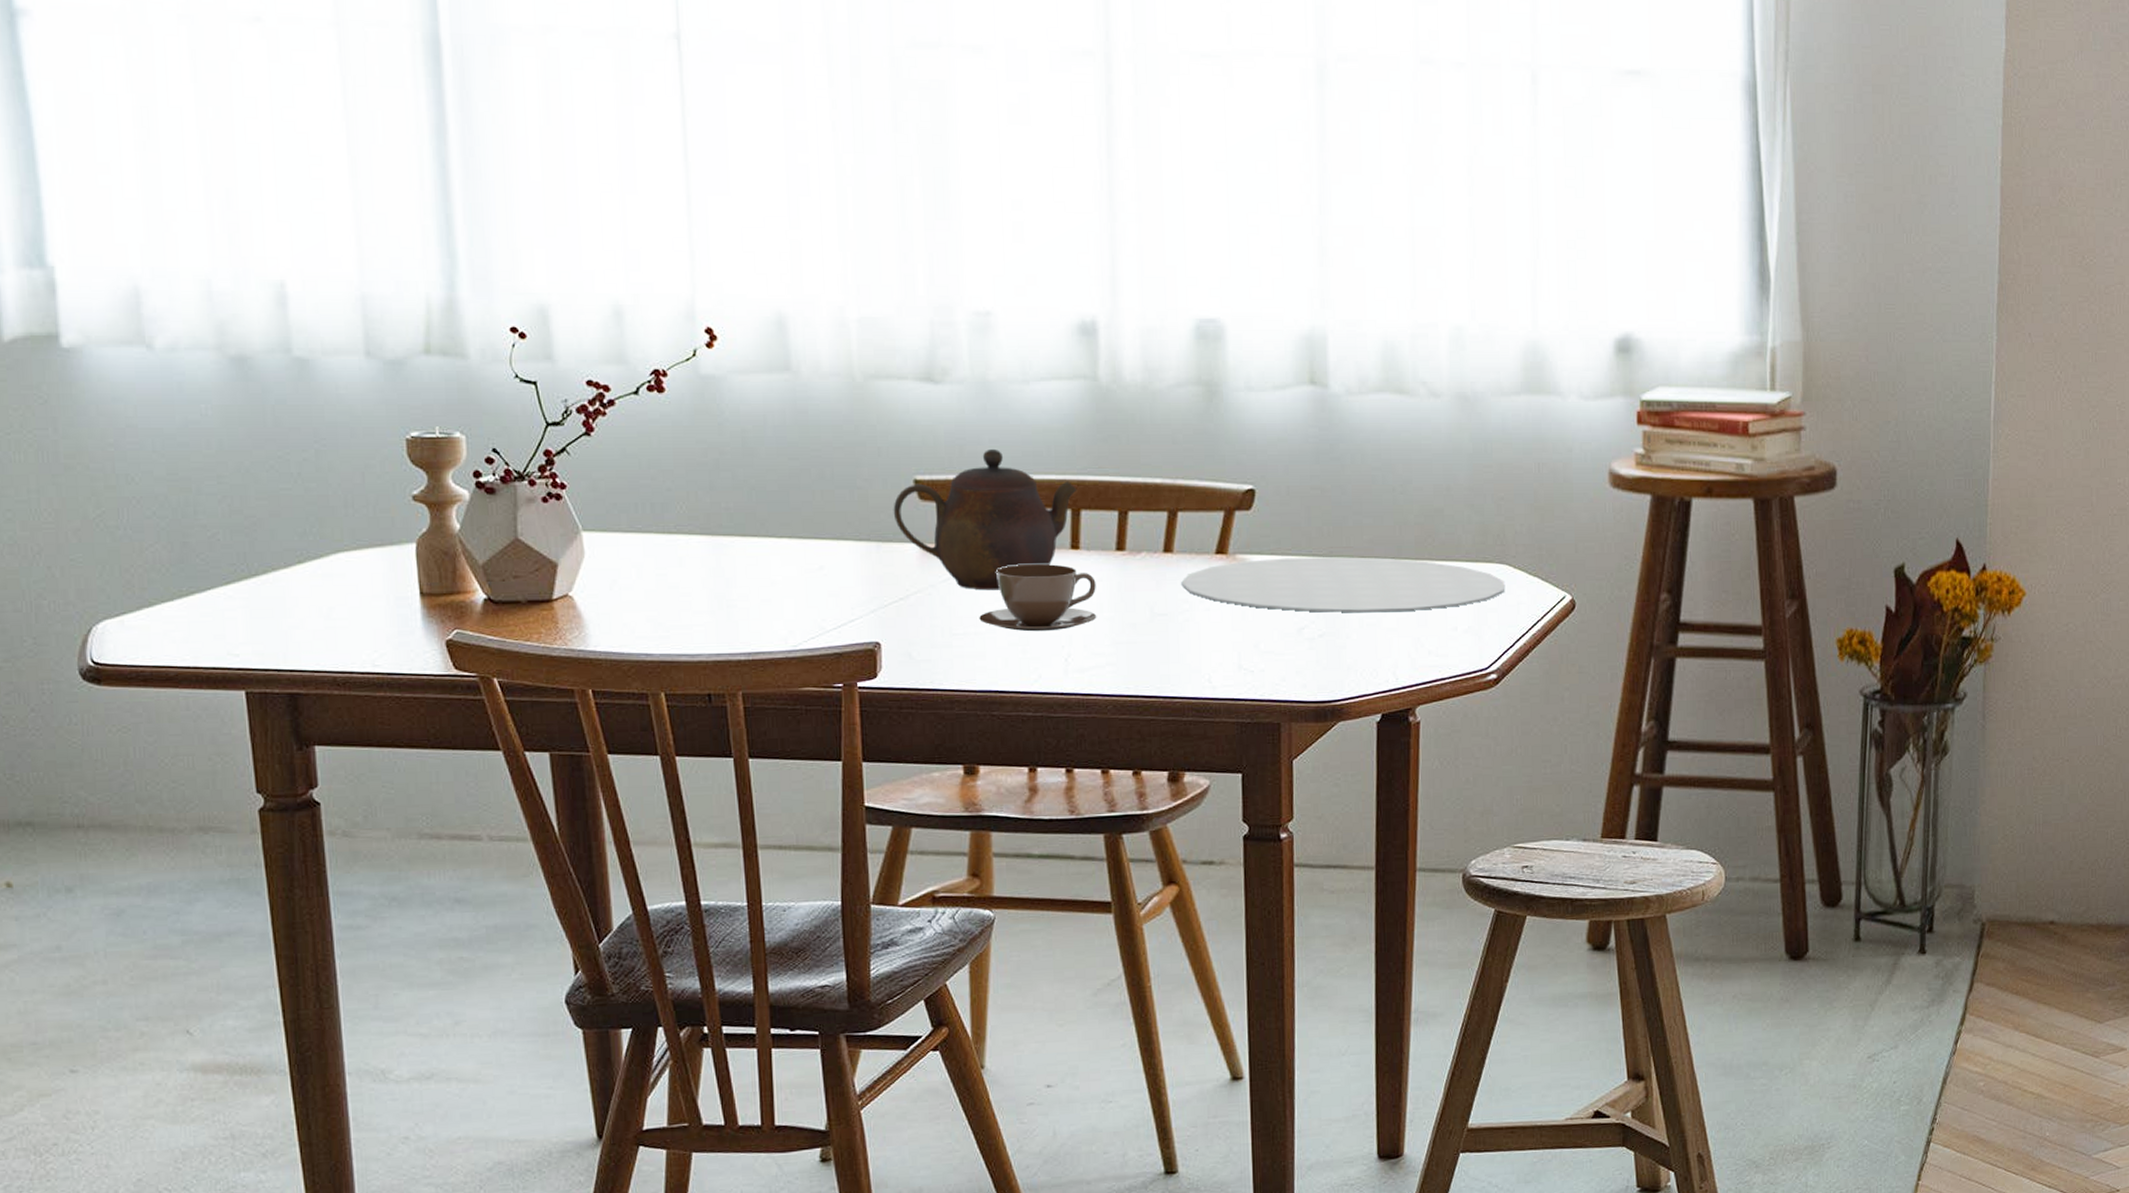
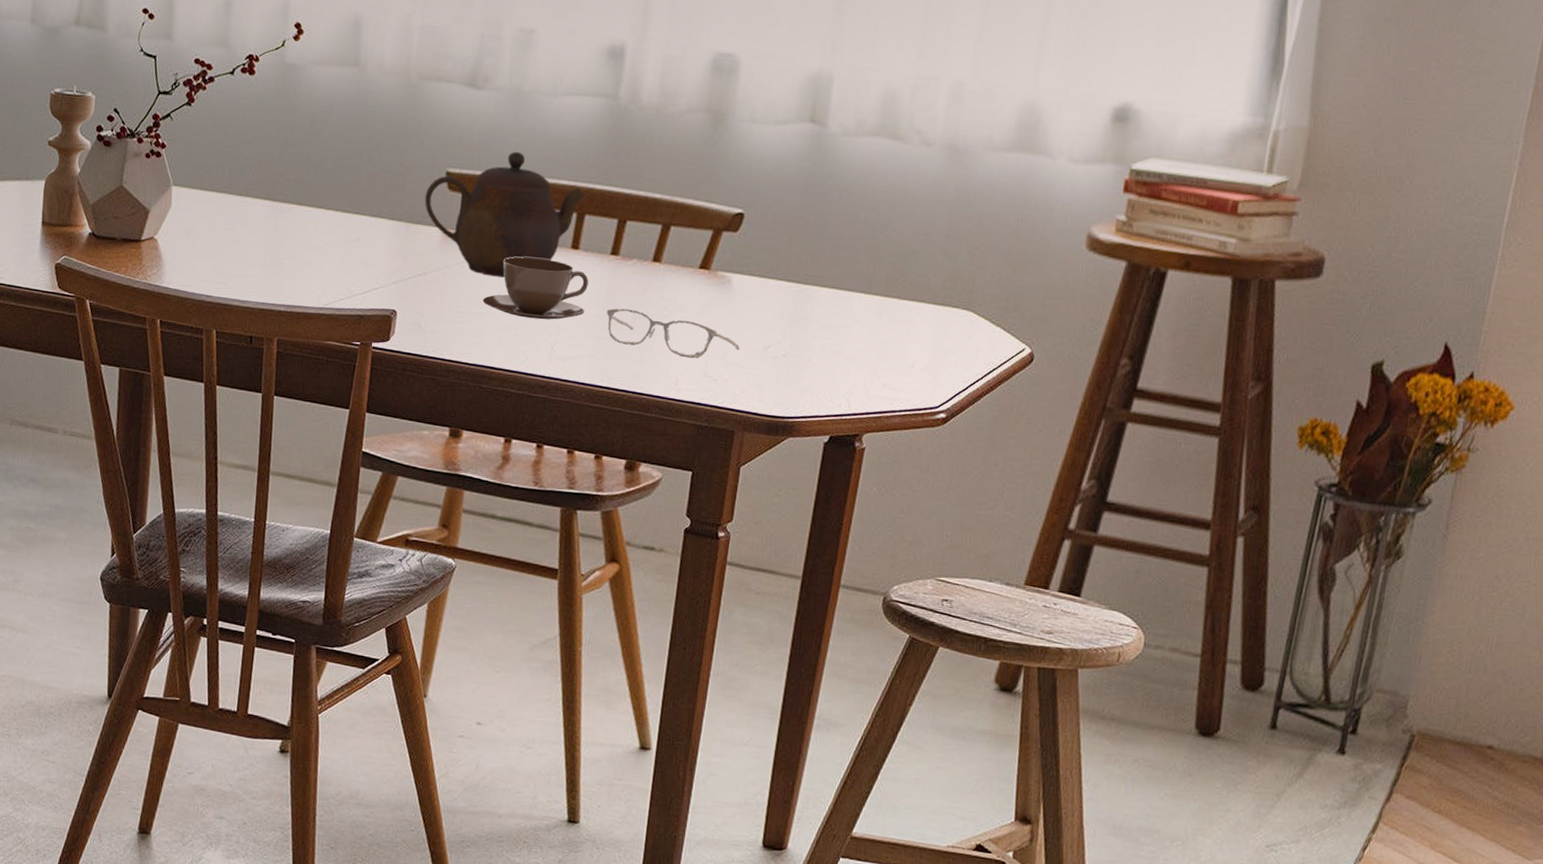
spectacles: none [1121,607,1272,652] -> present [606,308,740,359]
placemat: present [1181,557,1505,613] -> none [664,278,968,345]

